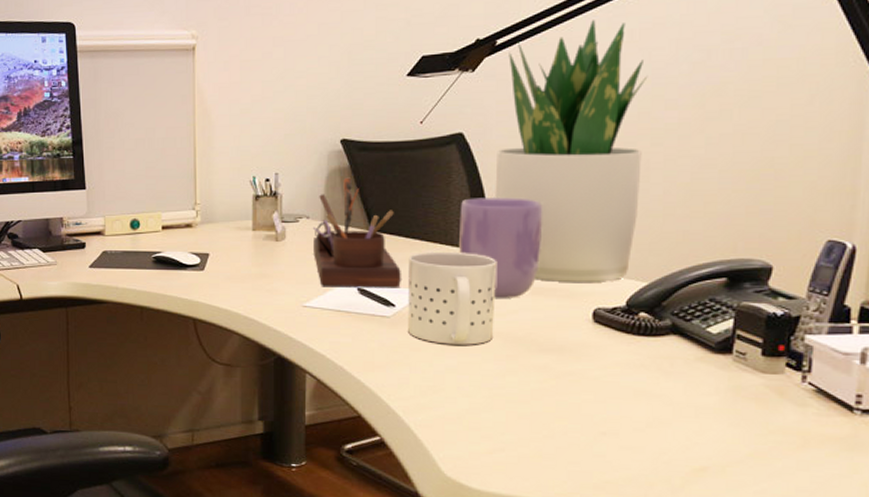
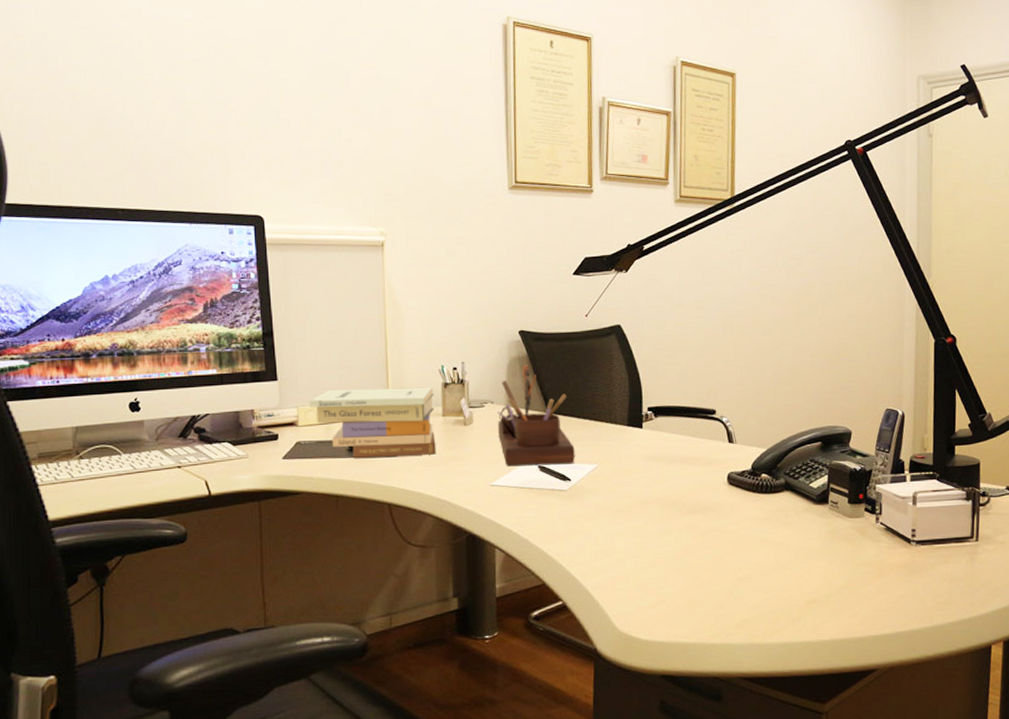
books: none [117,199,245,271] -> present [310,387,436,458]
mug: present [408,251,497,347] -> none [580,429,653,513]
cup: present [459,197,543,298] -> none [620,380,687,468]
planter: present [495,20,648,282] -> none [648,232,758,452]

